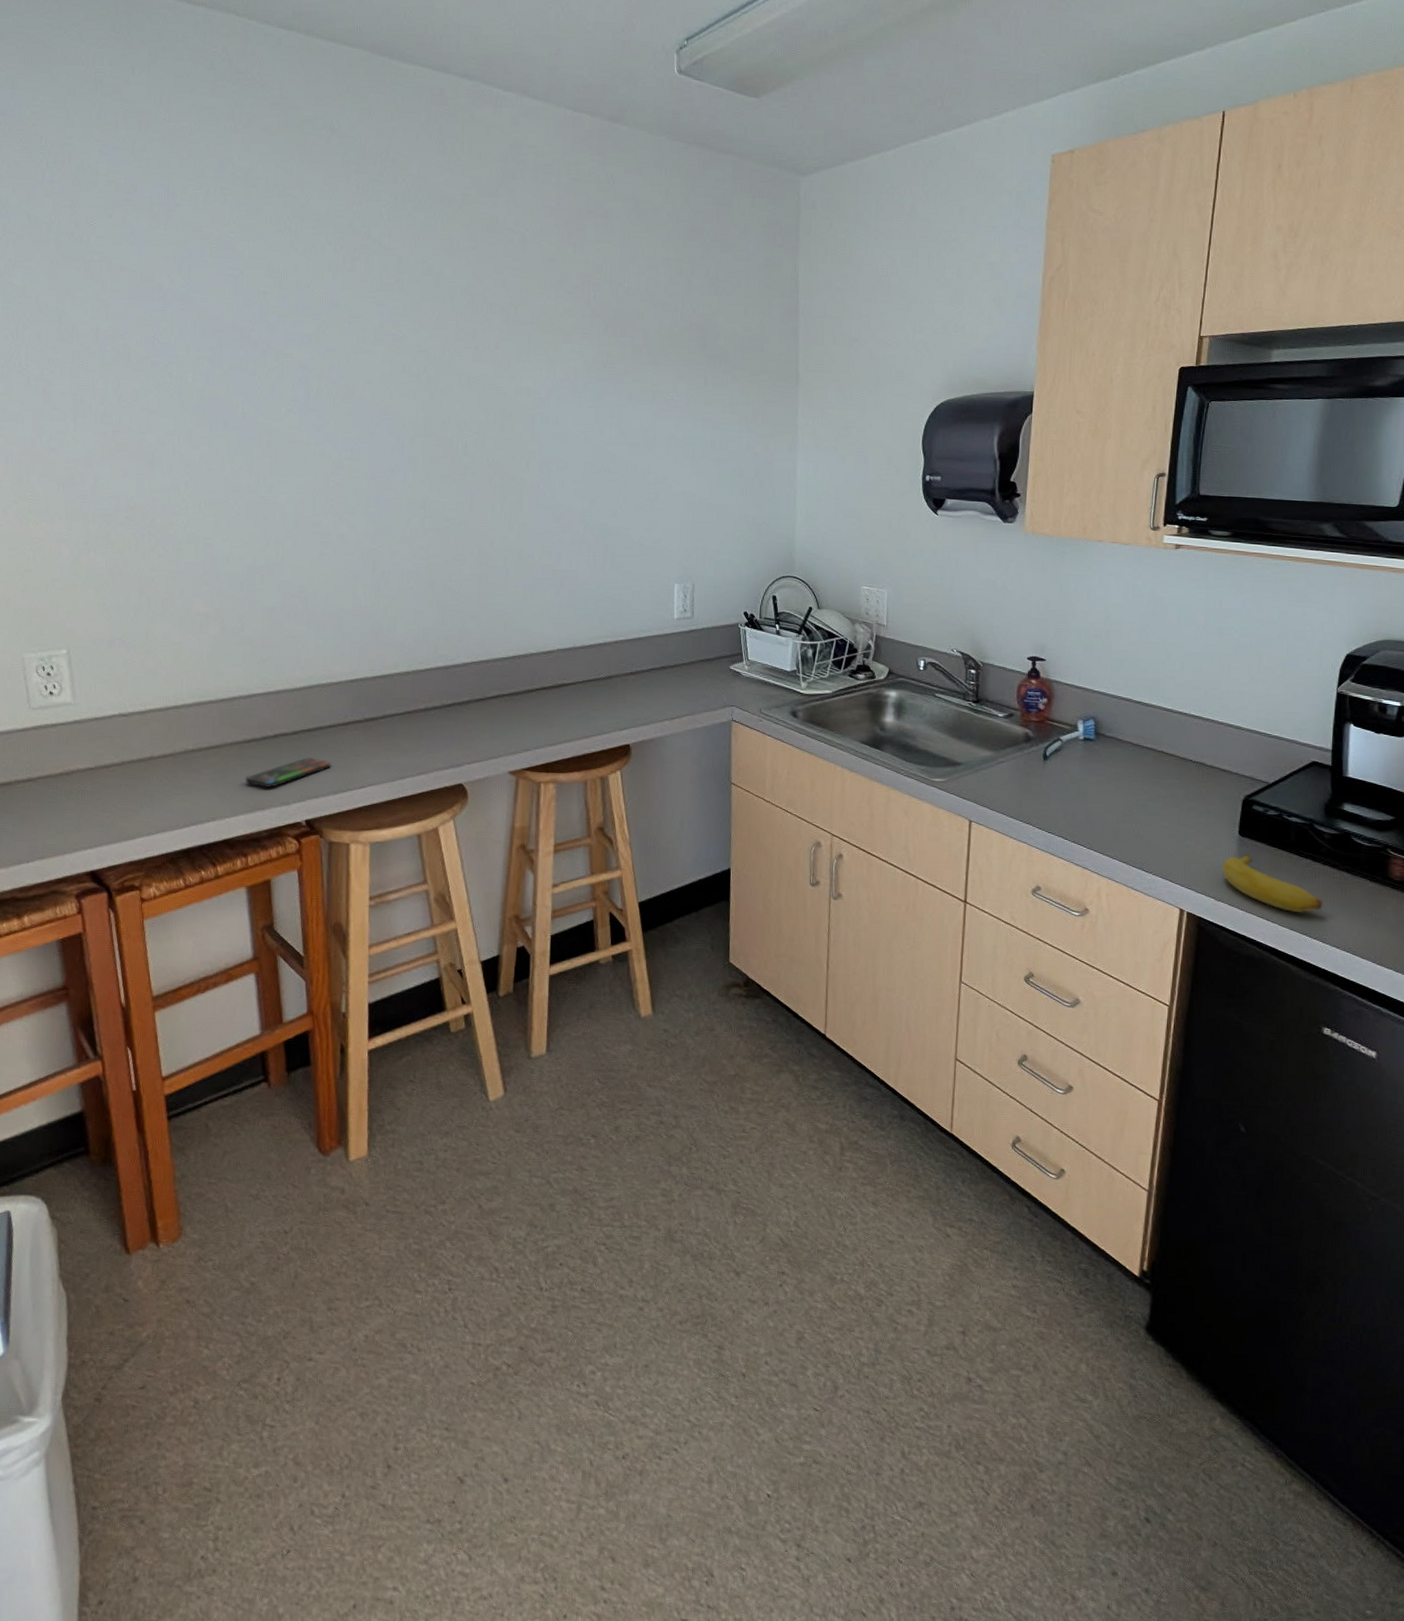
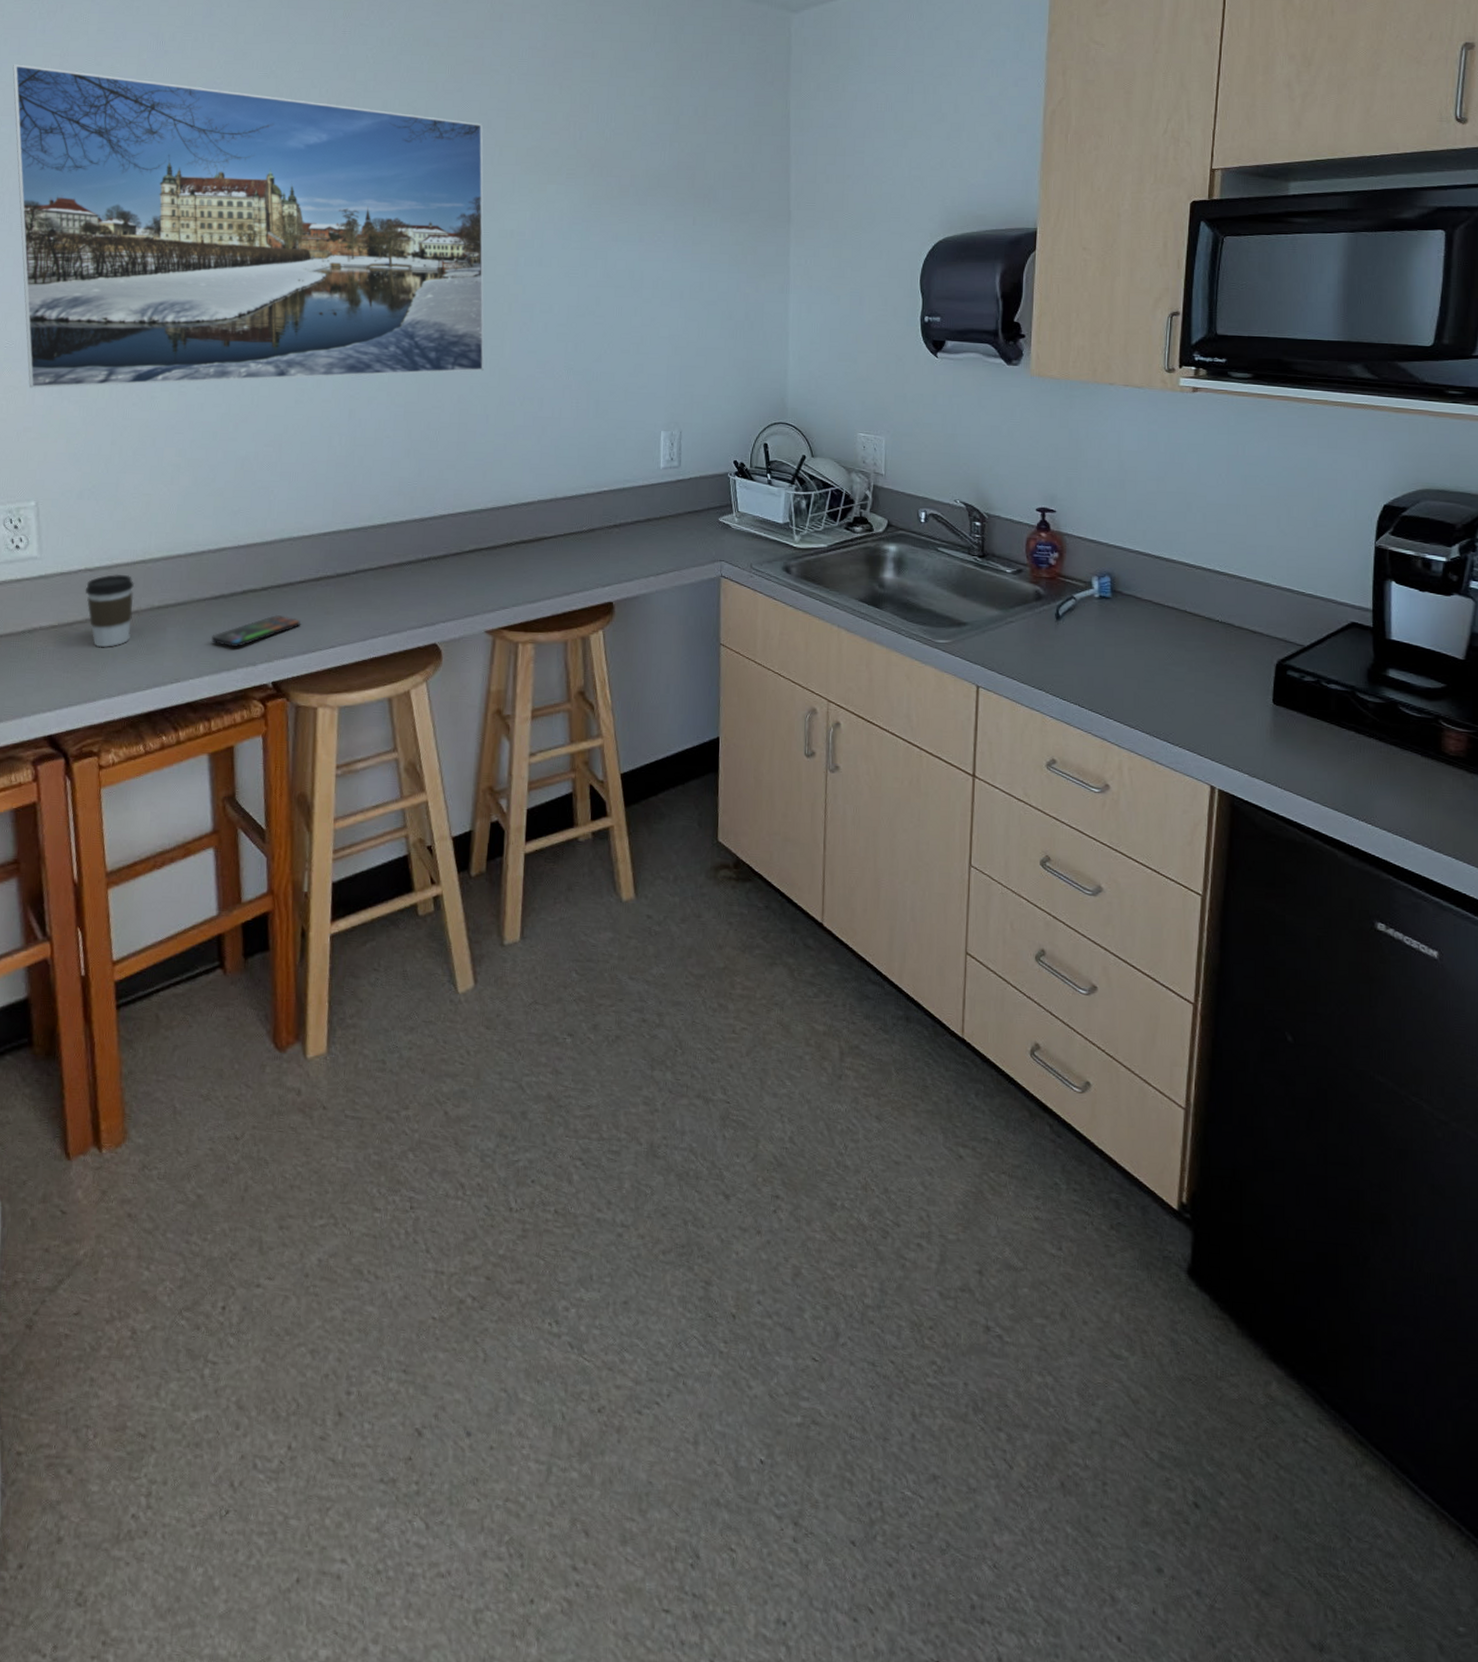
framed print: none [22,215,504,540] -> present [12,64,485,389]
coffee cup: none [120,719,168,789] -> present [85,574,134,648]
banana: present [1222,854,1323,913] -> none [1255,725,1370,792]

